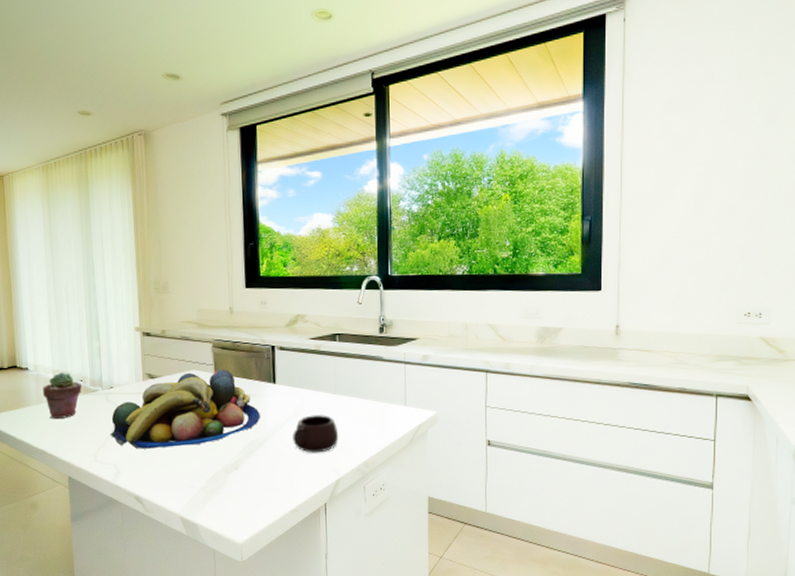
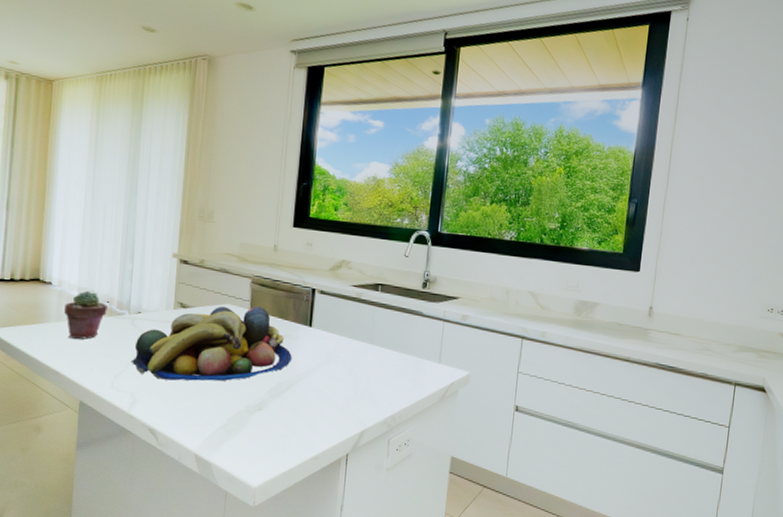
mug: present [293,415,339,453] -> none [322,363,370,402]

